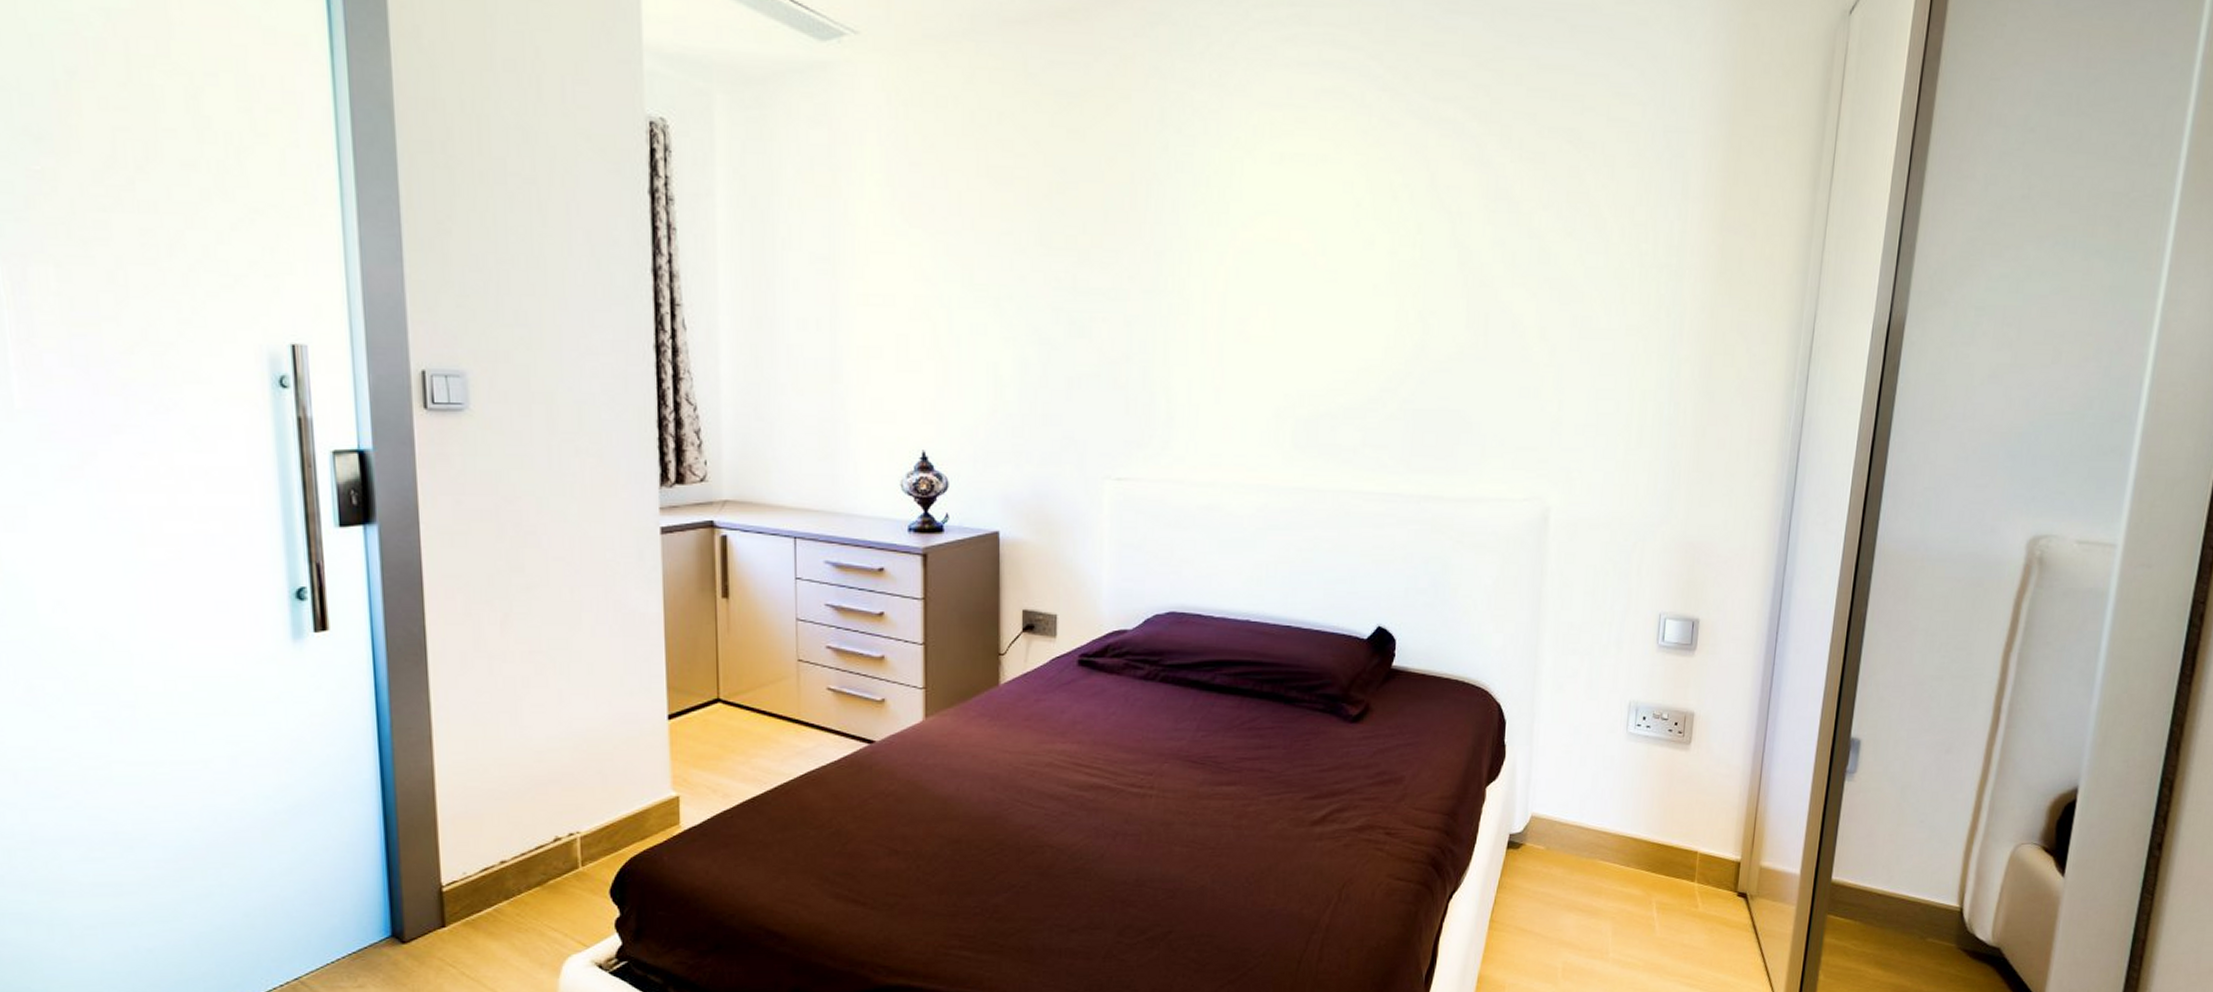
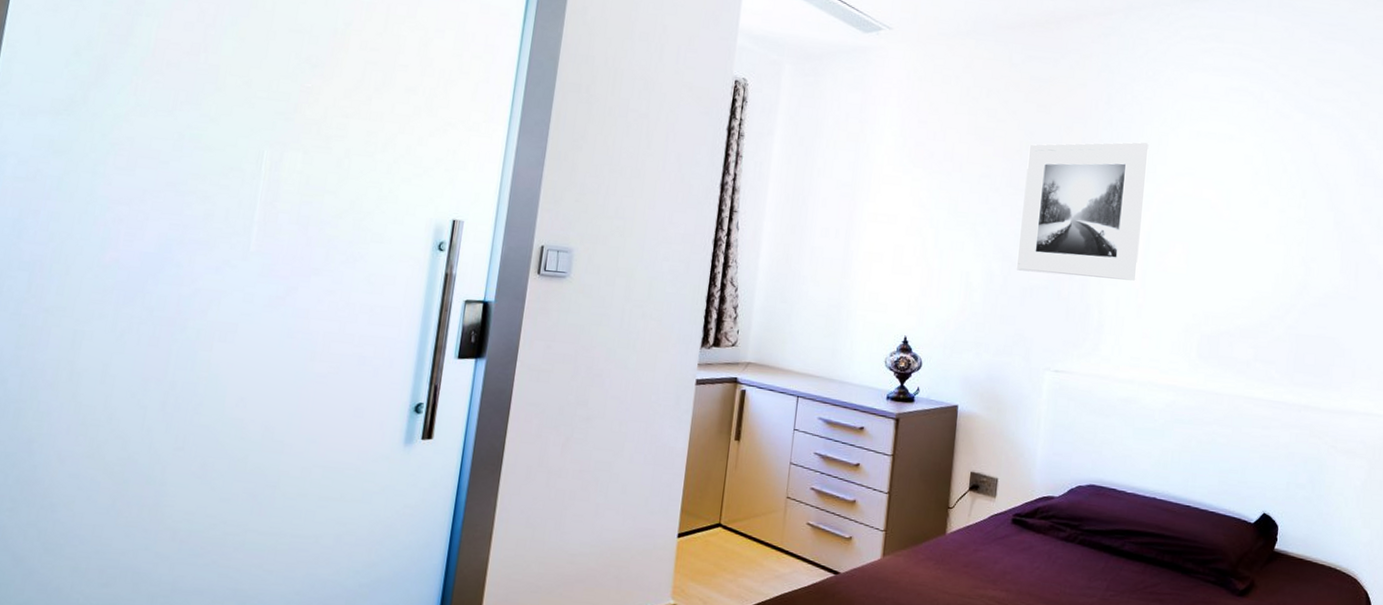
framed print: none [1057,173,1218,358] -> present [1016,142,1149,281]

